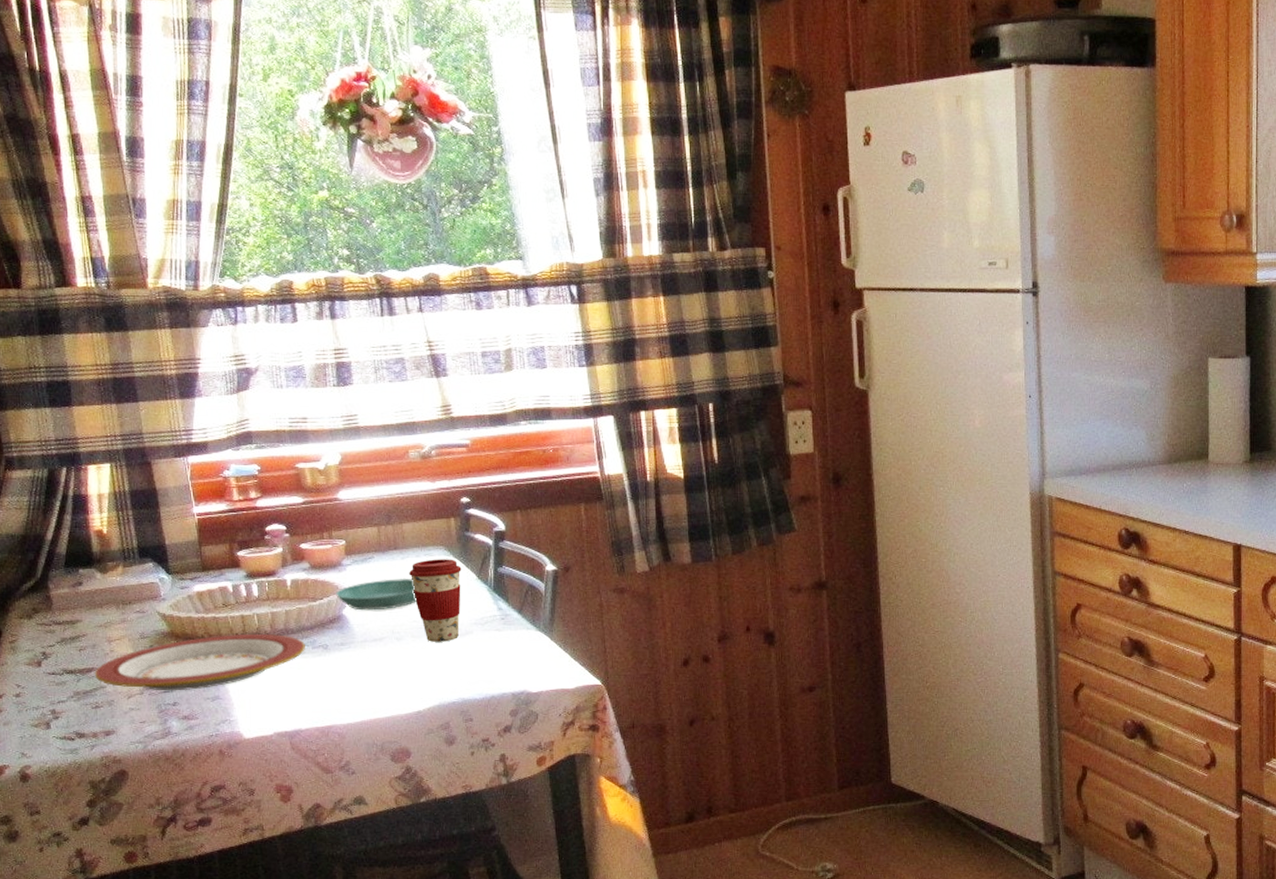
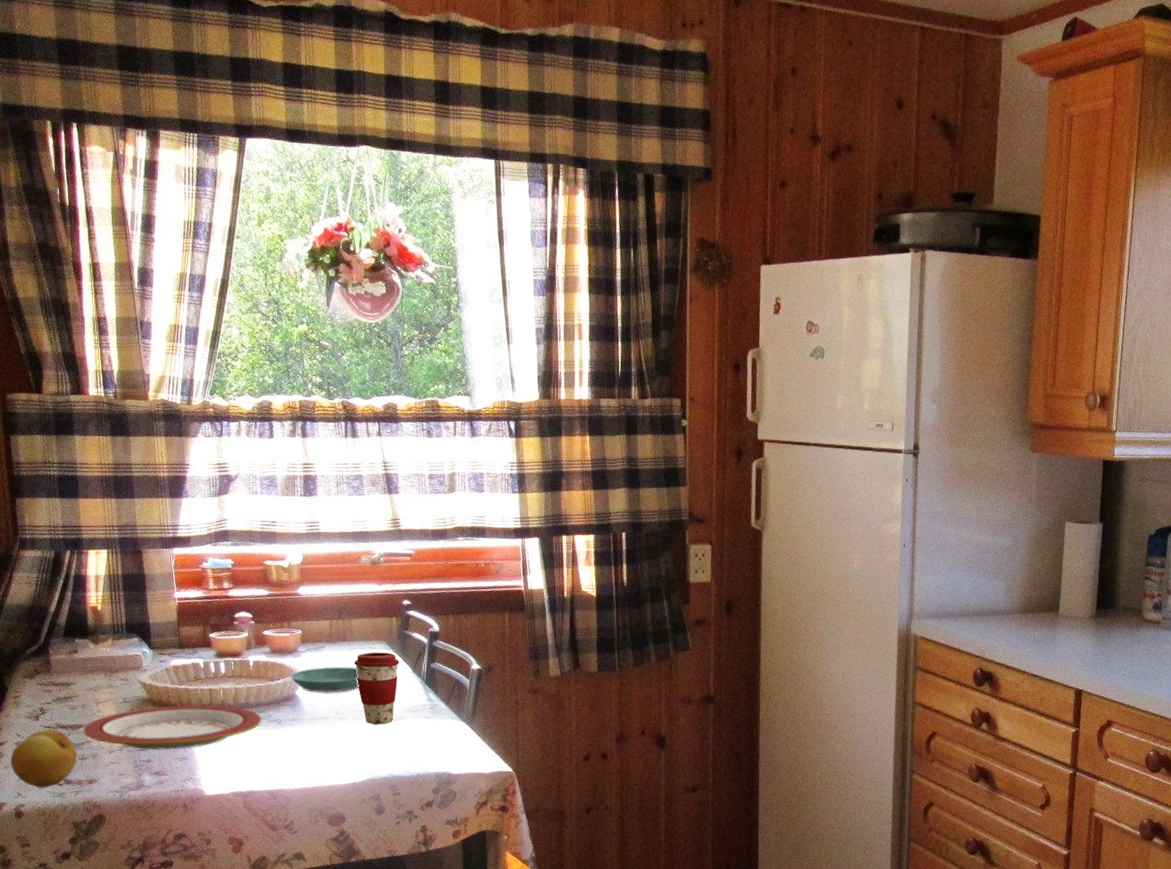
fruit: none [10,675,90,746] -> present [10,728,77,789]

